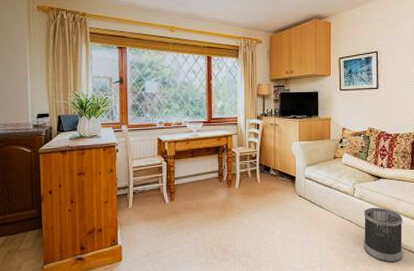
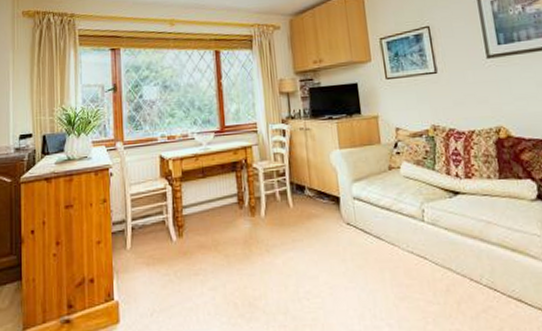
wastebasket: present [364,207,403,263] -> none [441,235,509,319]

